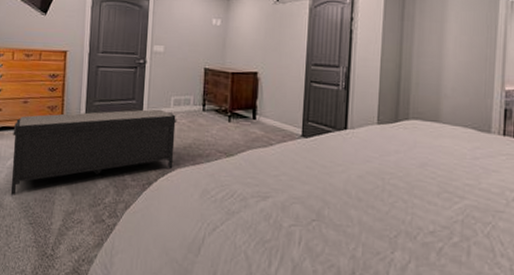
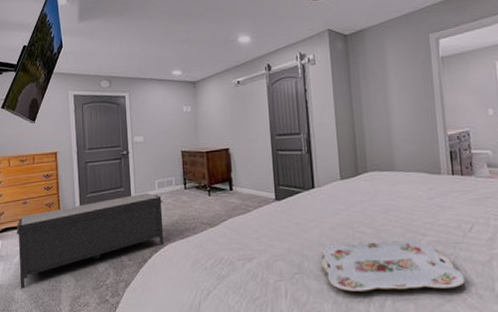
serving tray: none [344,193,500,260] -> present [322,239,465,292]

